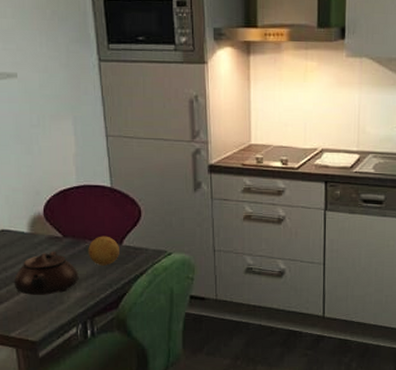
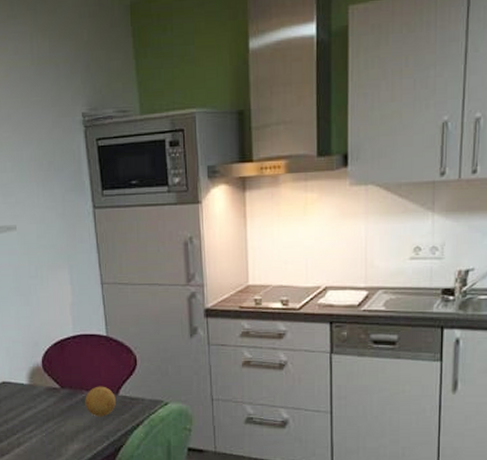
teapot: present [13,251,79,295] -> none [14,402,76,447]

